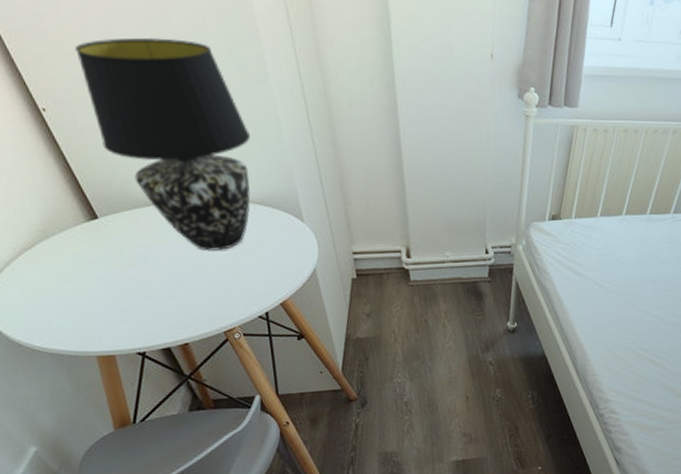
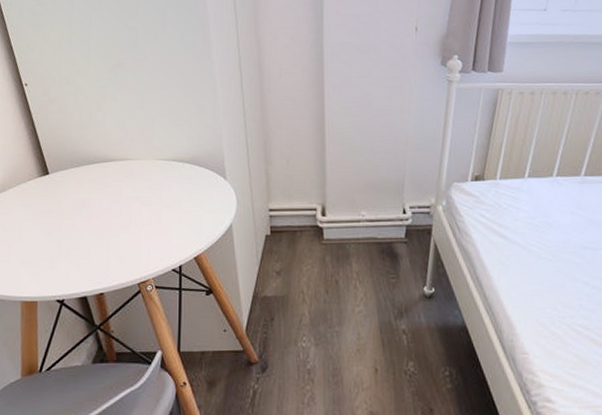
table lamp: present [75,37,251,251] -> none [60,25,190,205]

